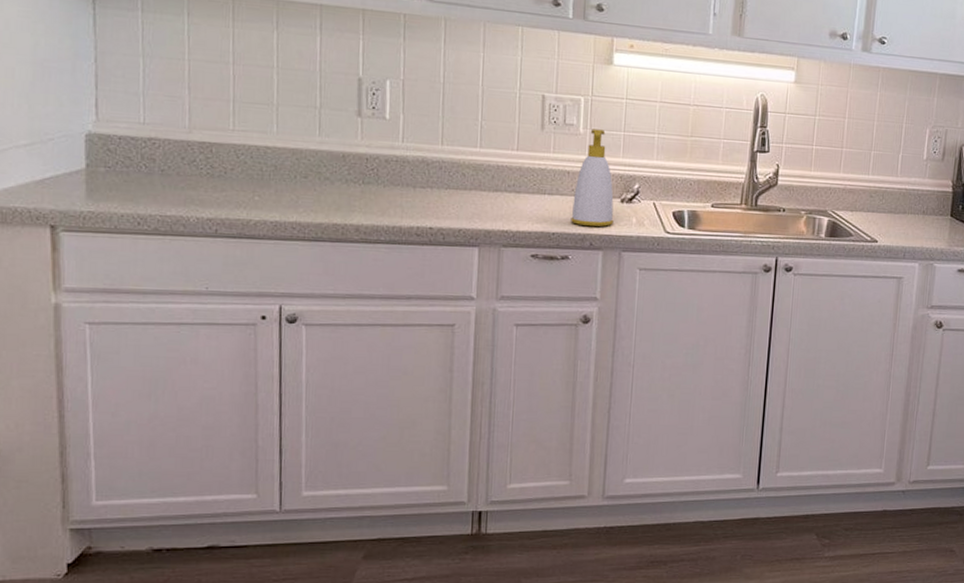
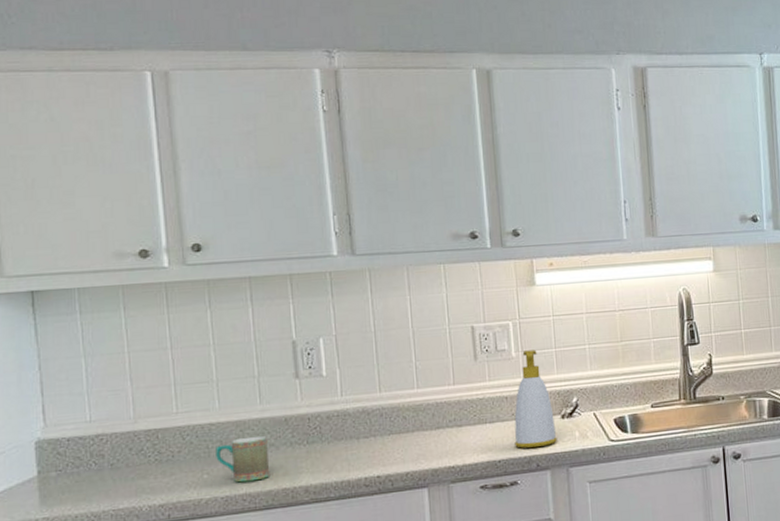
mug: none [269,166,323,212] -> present [215,435,270,483]

